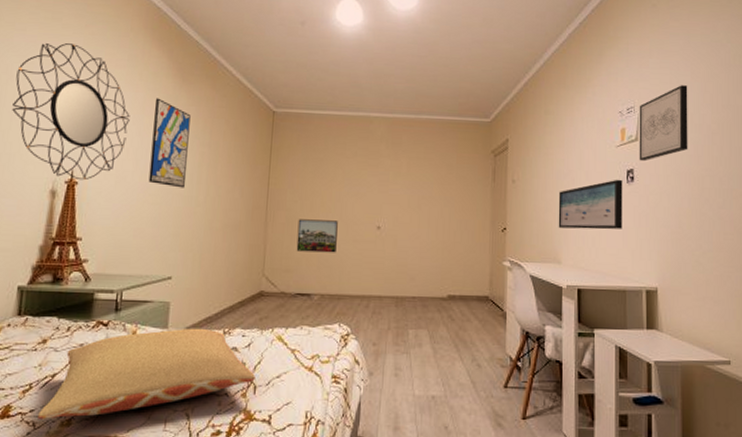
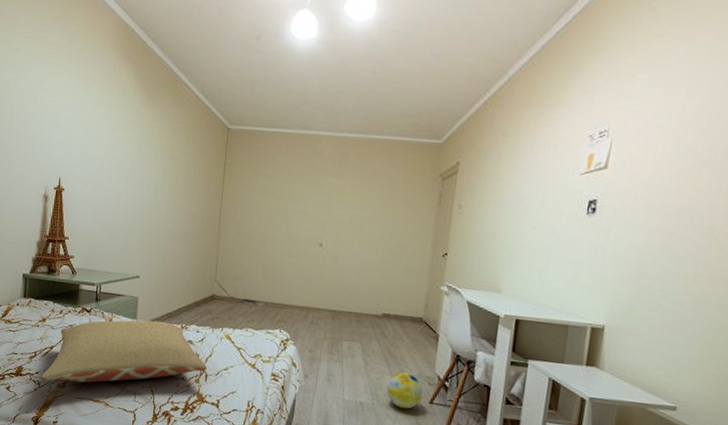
home mirror: present [12,43,130,181] -> none [11,61,105,188]
wall art: present [148,98,191,188] -> none [120,113,155,198]
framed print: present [296,219,338,253] -> none [244,232,283,266]
ball: none [458,356,496,398] -> present [386,372,423,409]
wall art: present [558,179,623,230] -> none [502,209,582,263]
wall art: present [639,85,688,162] -> none [605,105,680,192]

